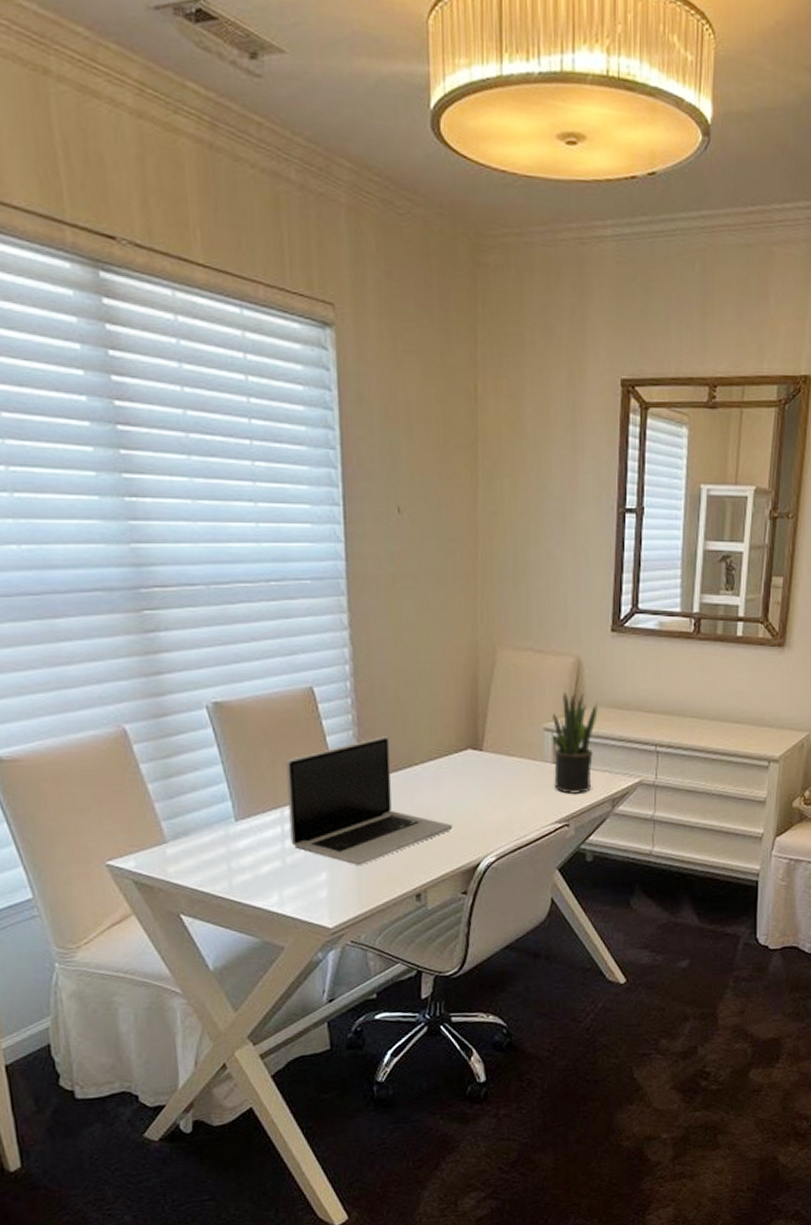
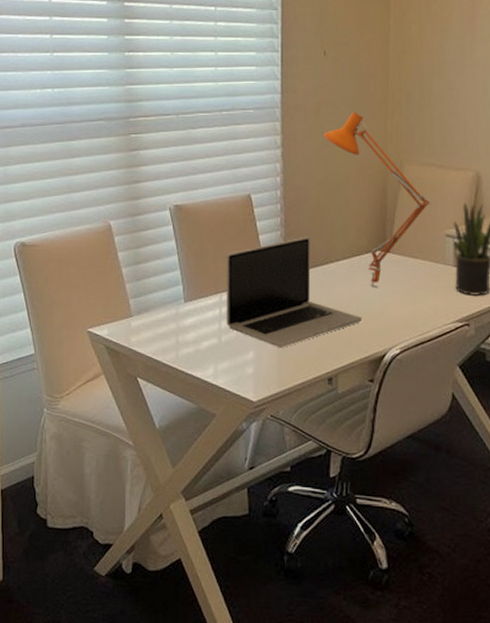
desk lamp: none [401,584,527,791] -> present [323,111,430,287]

